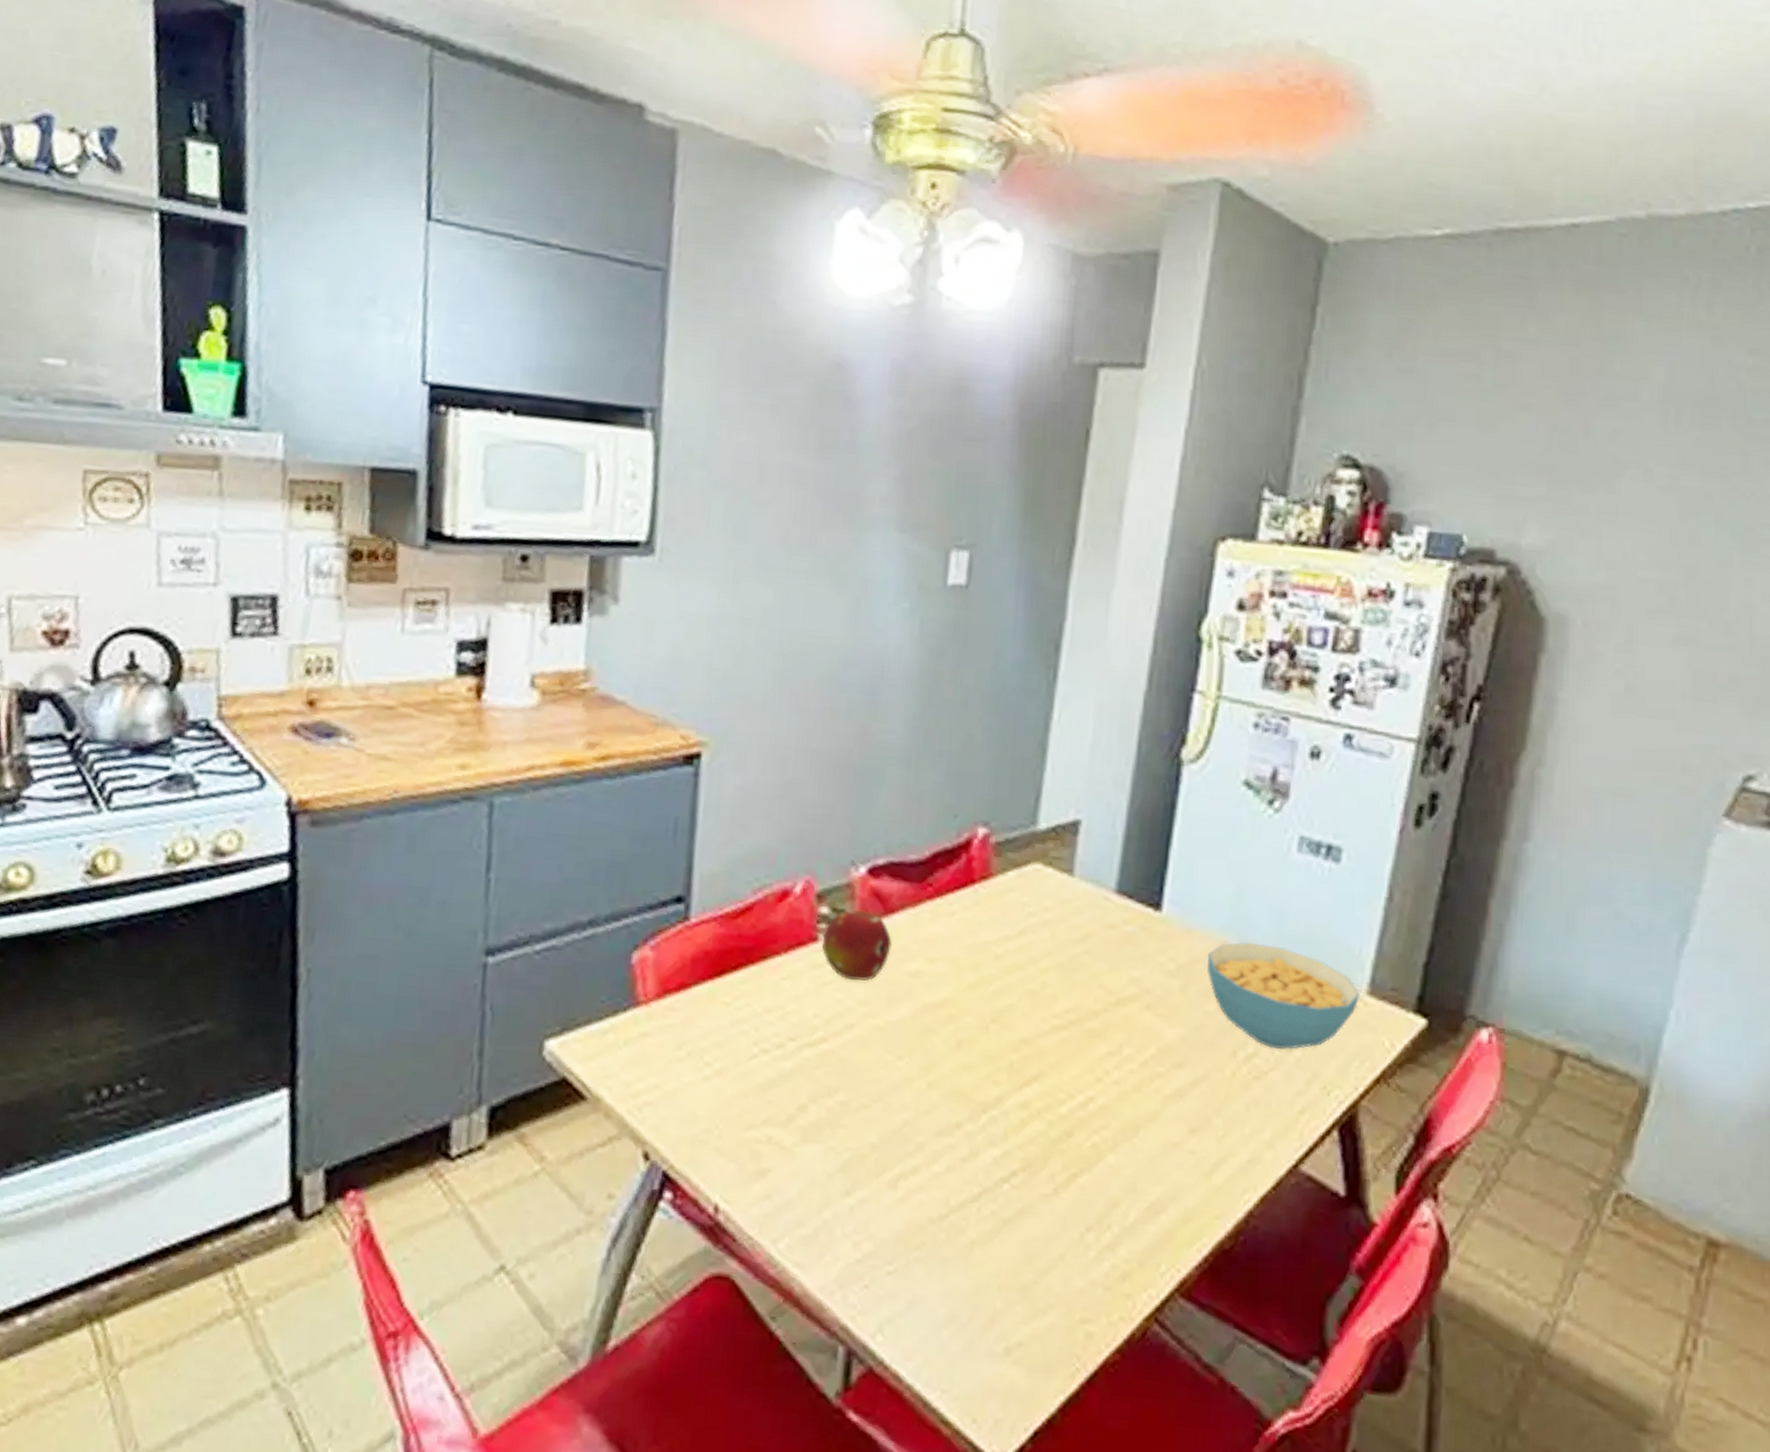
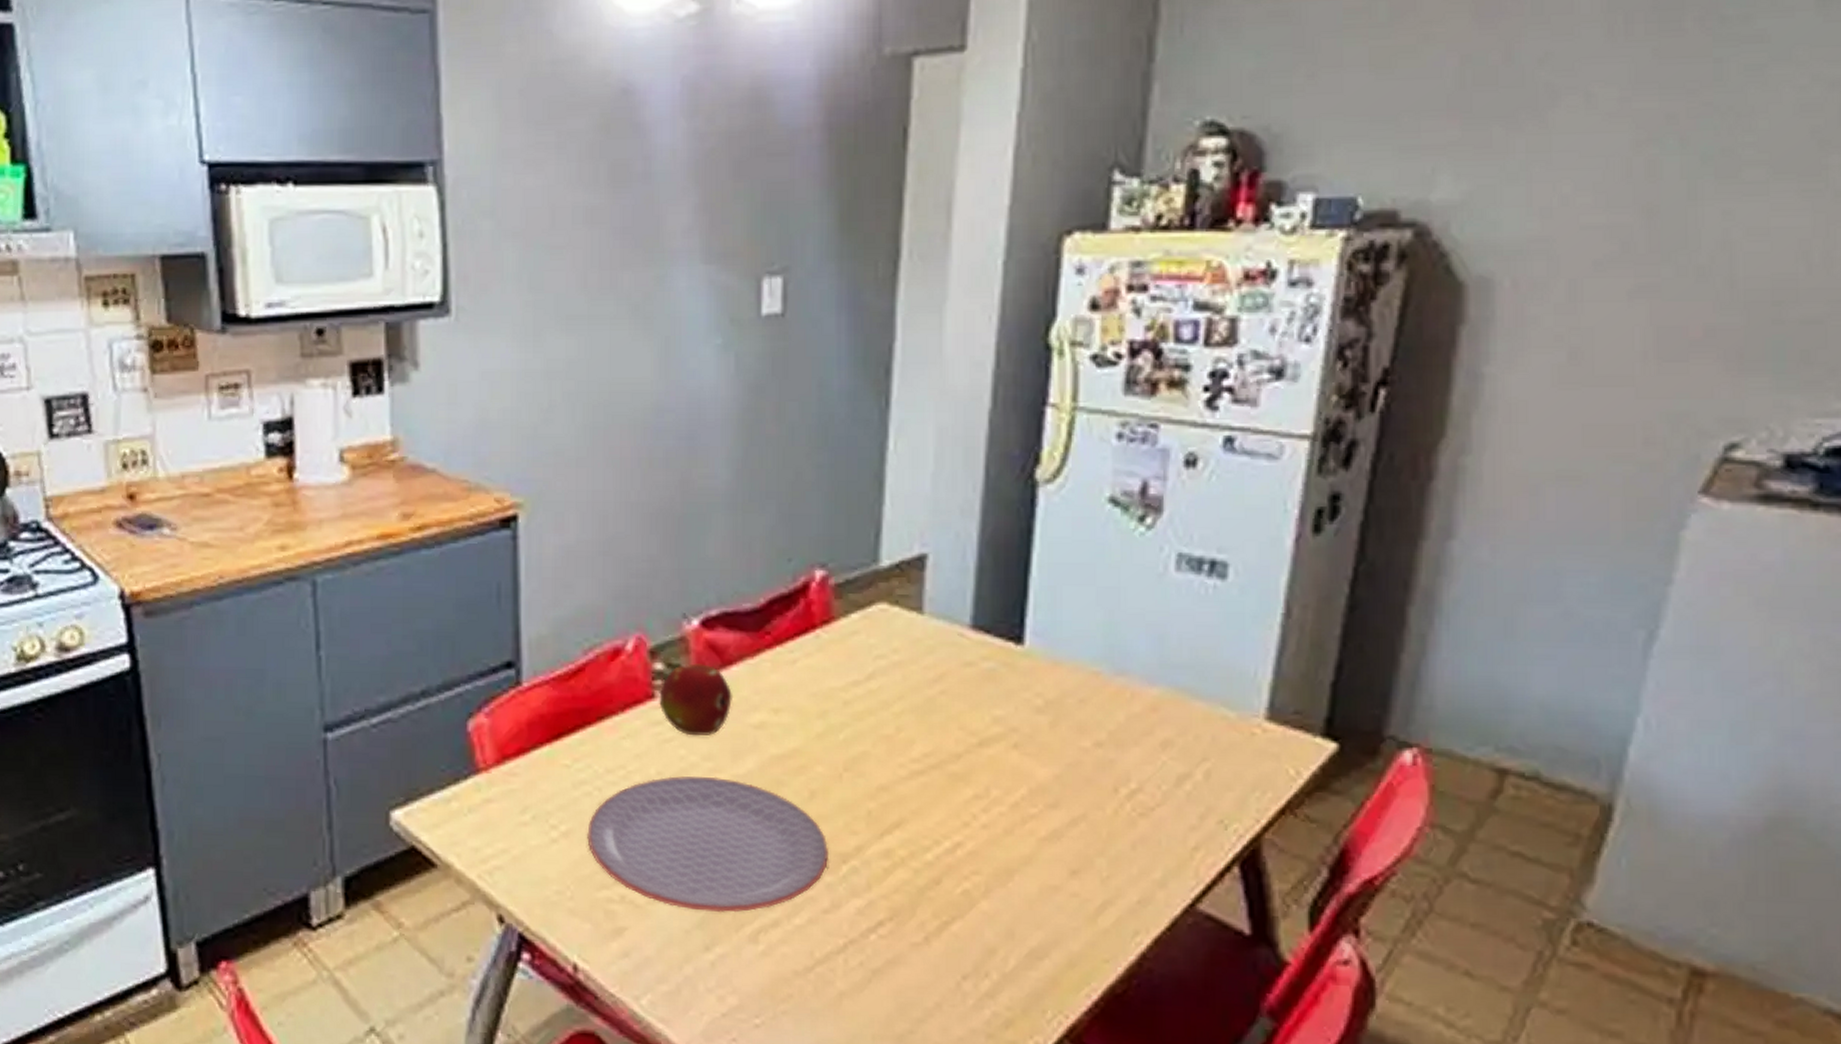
plate: none [740,1019,971,1158] -> present [587,775,828,913]
cereal bowl: present [1207,942,1361,1050] -> none [1078,671,1258,784]

